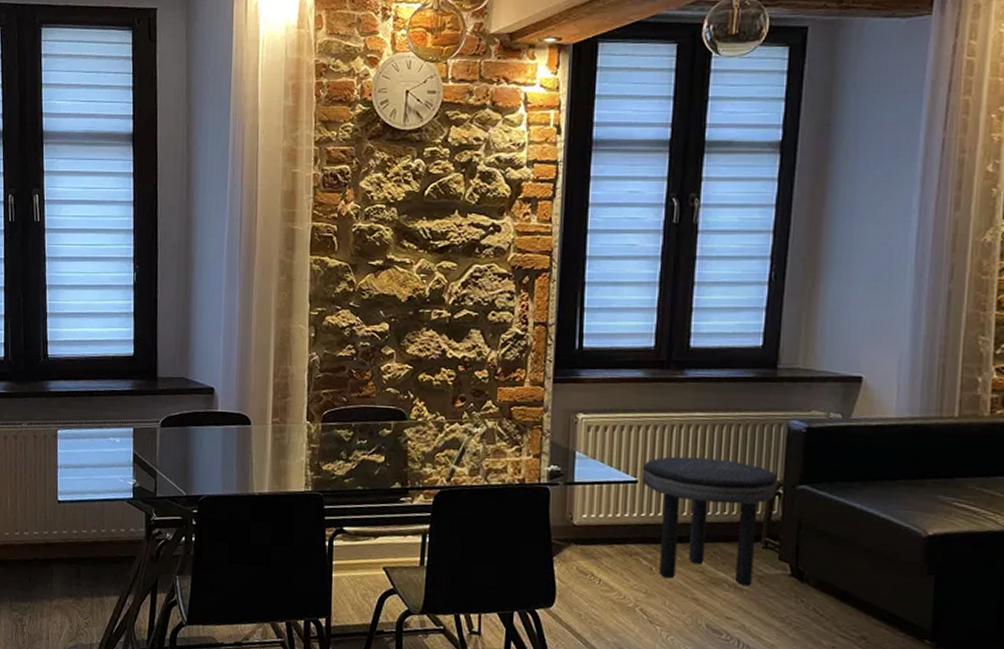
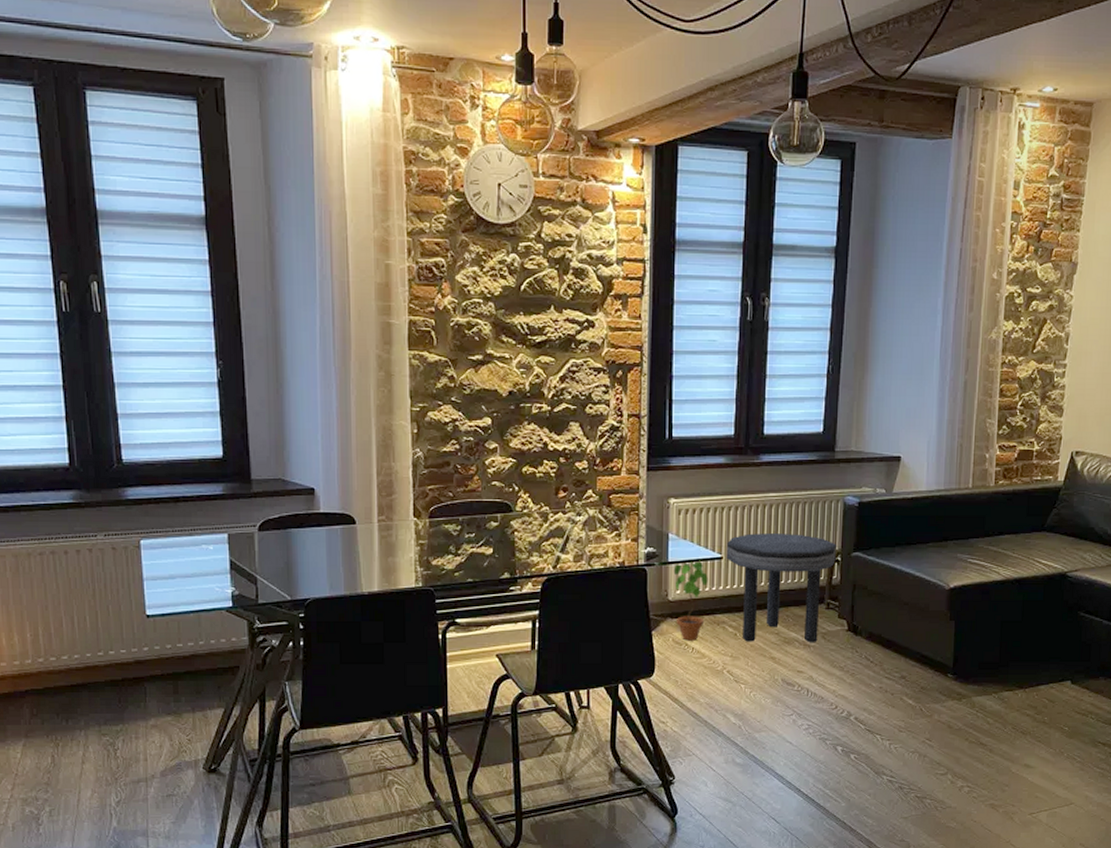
potted plant: none [580,482,620,572] -> present [673,560,708,641]

